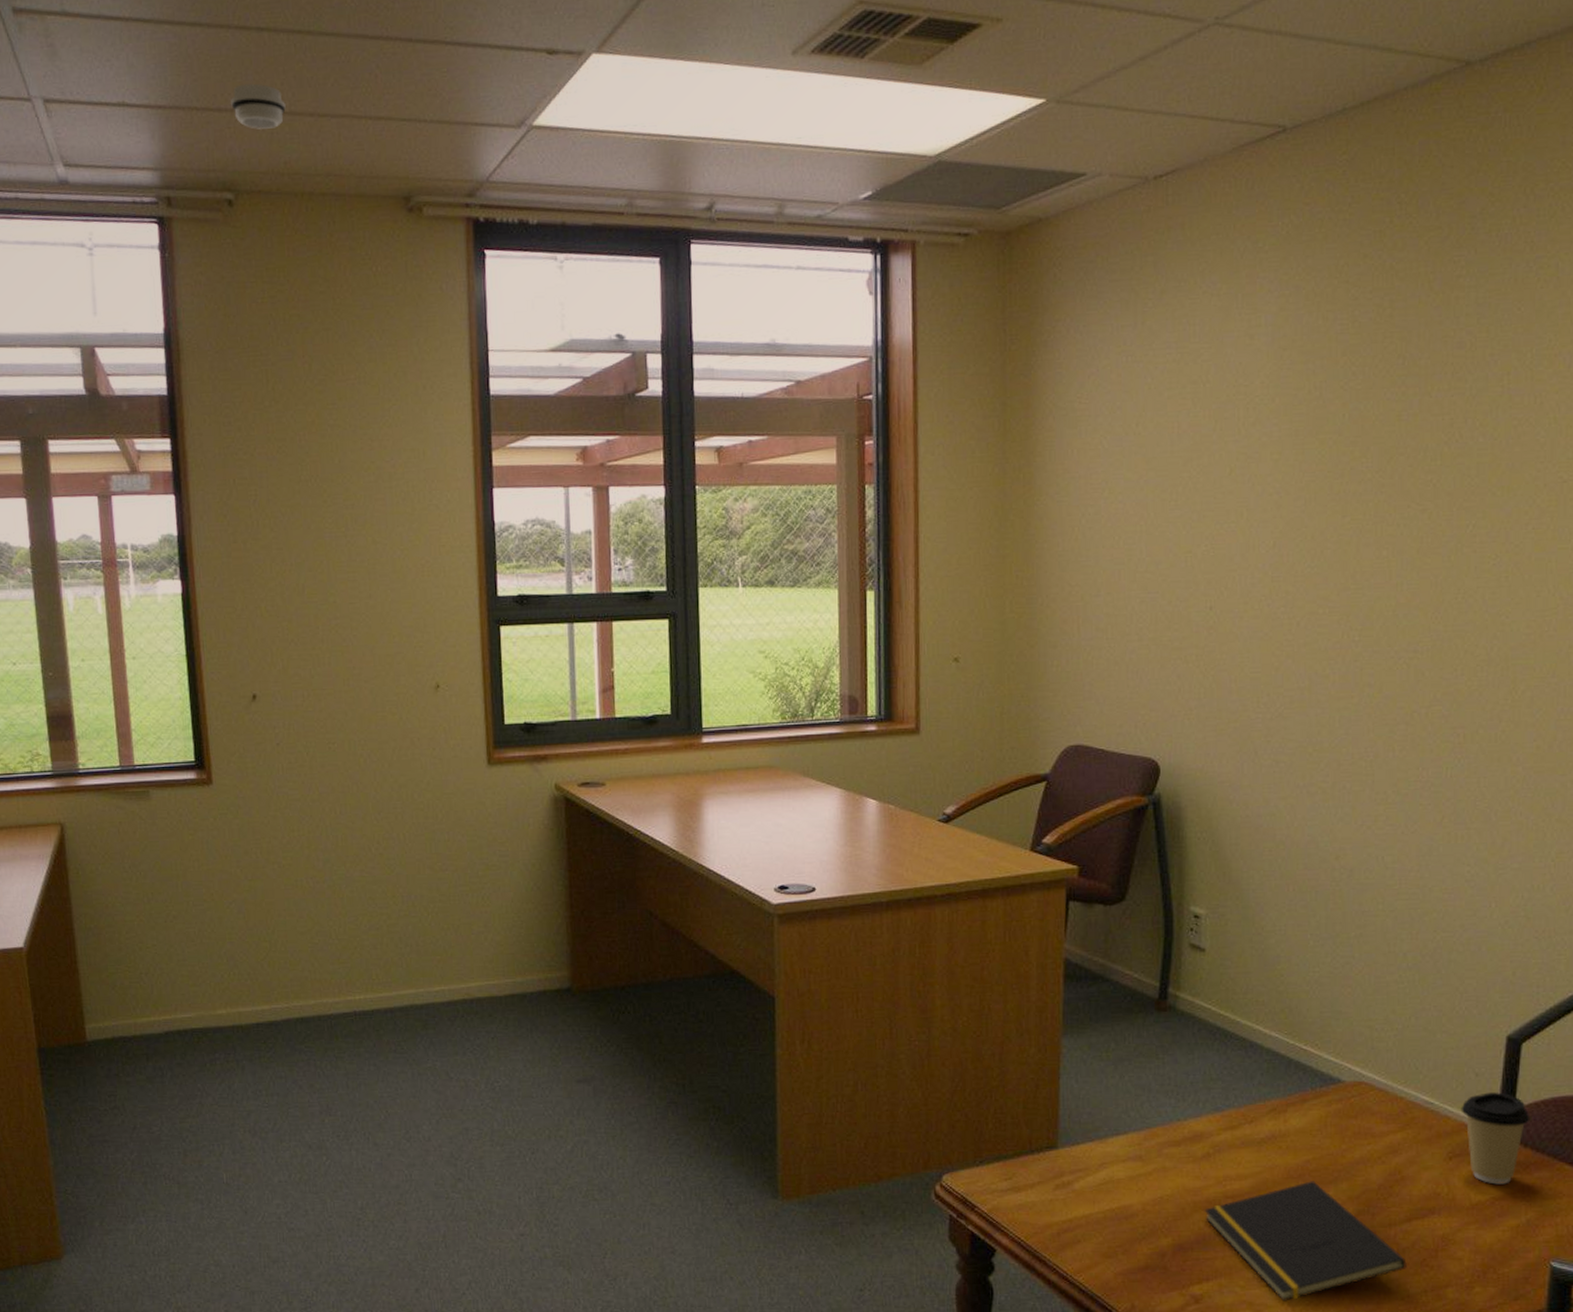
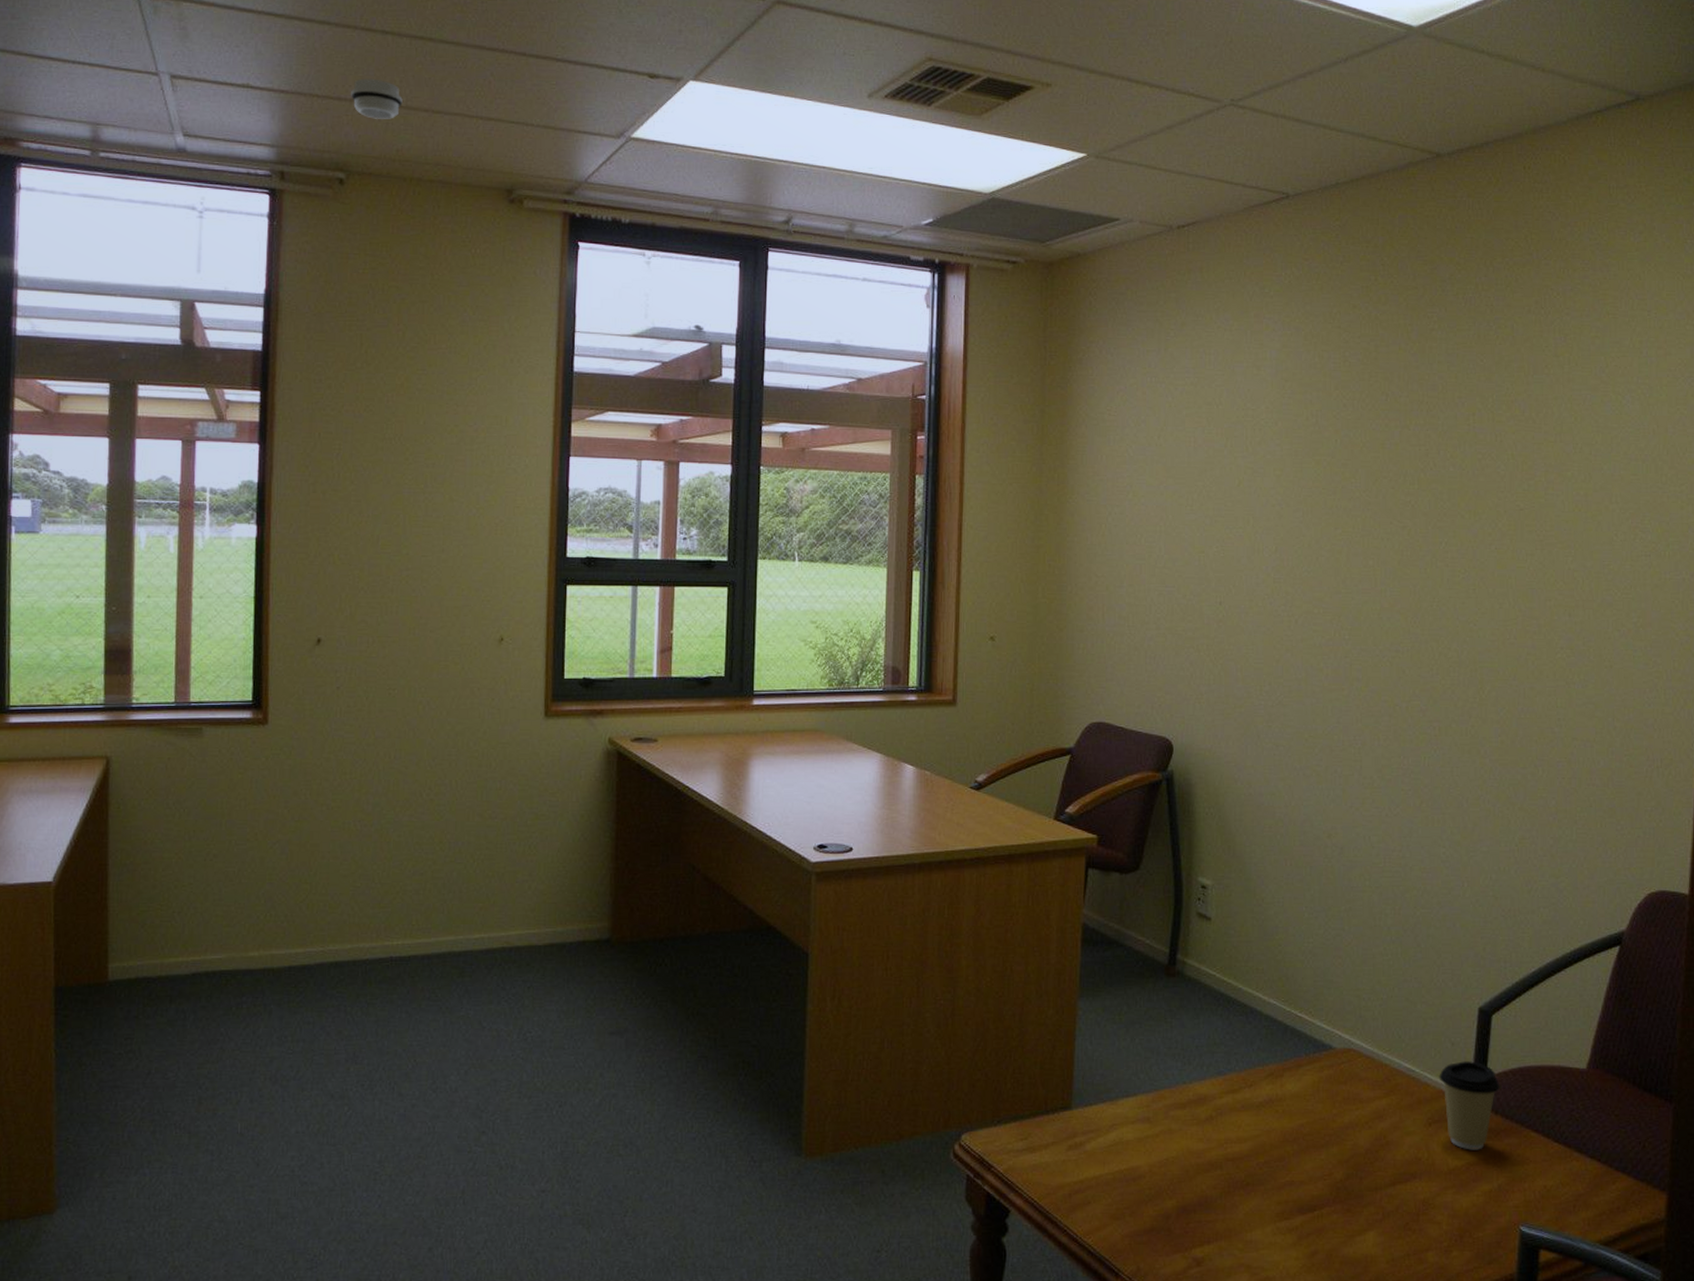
notepad: present [1204,1181,1407,1301] -> none [1206,1145,1391,1265]

